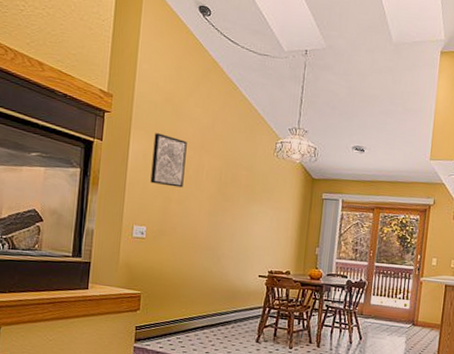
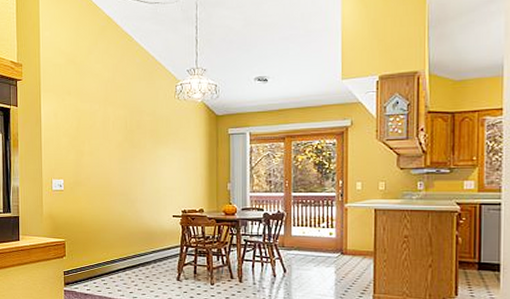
wall art: present [150,133,187,188] -> none [62,93,92,140]

